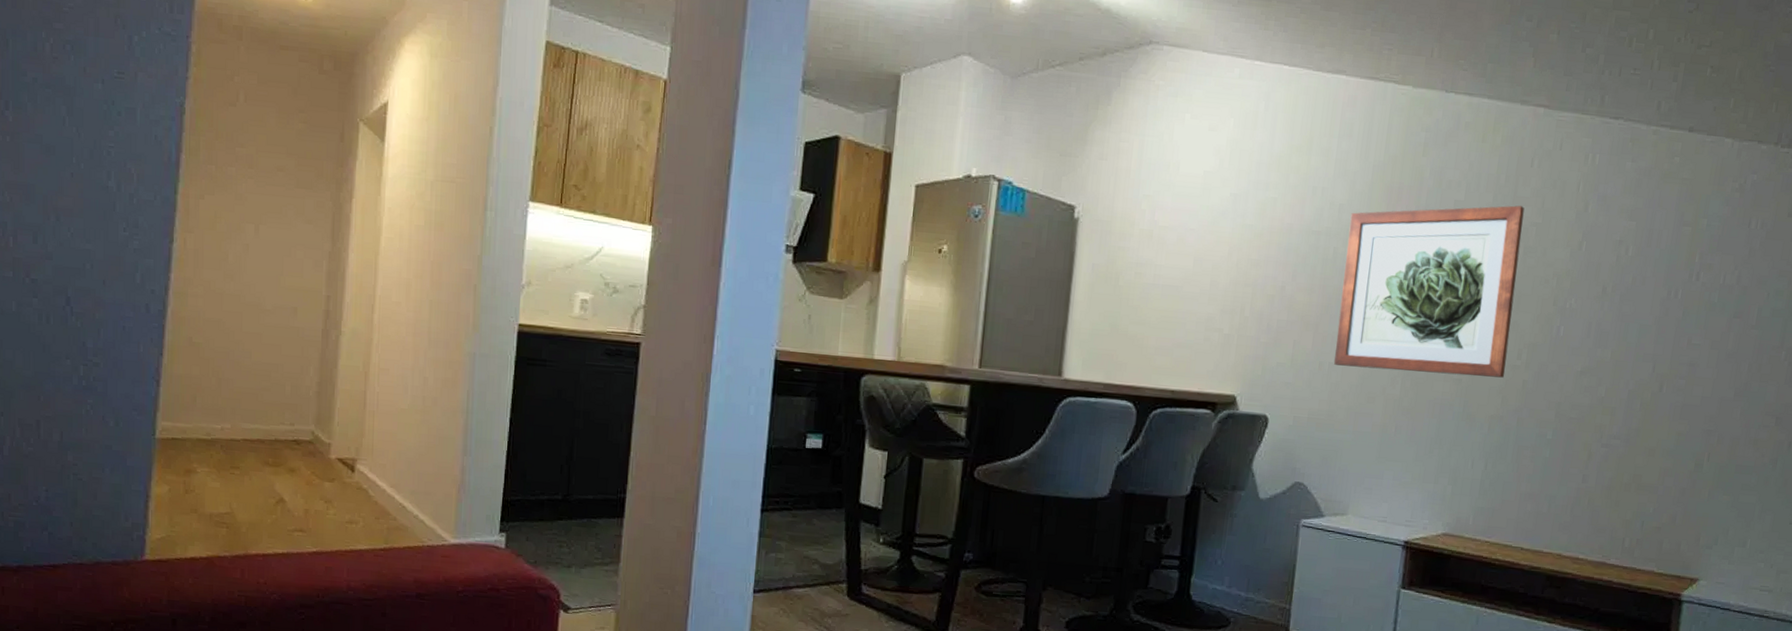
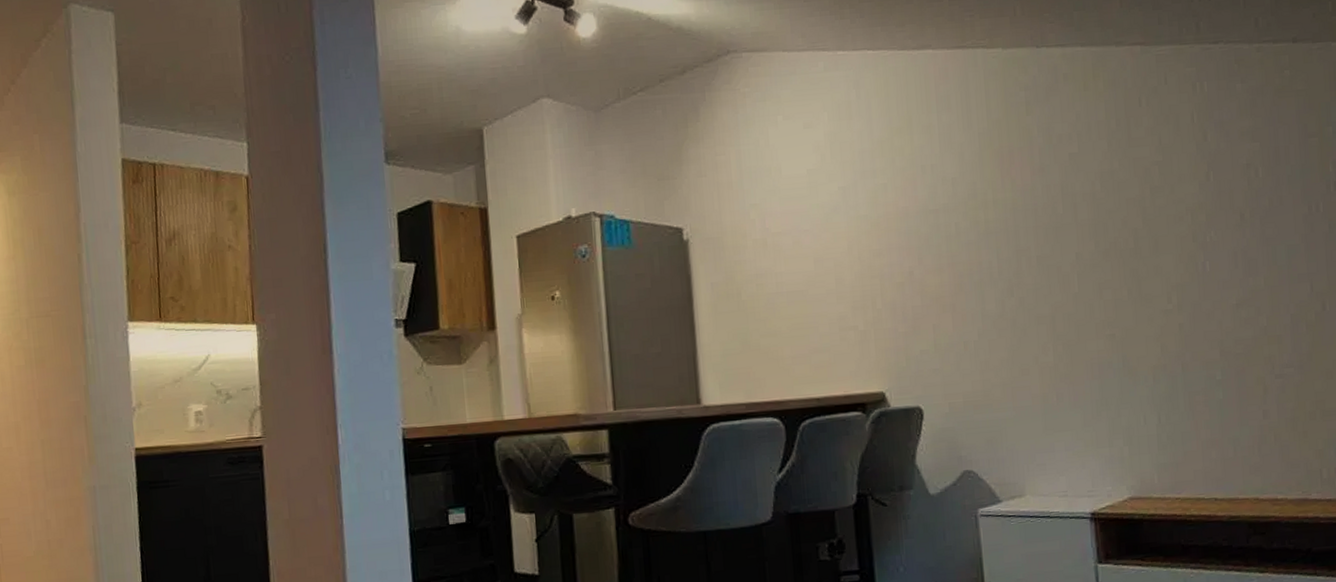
wall art: present [1334,205,1525,378] -> none [965,147,1159,342]

